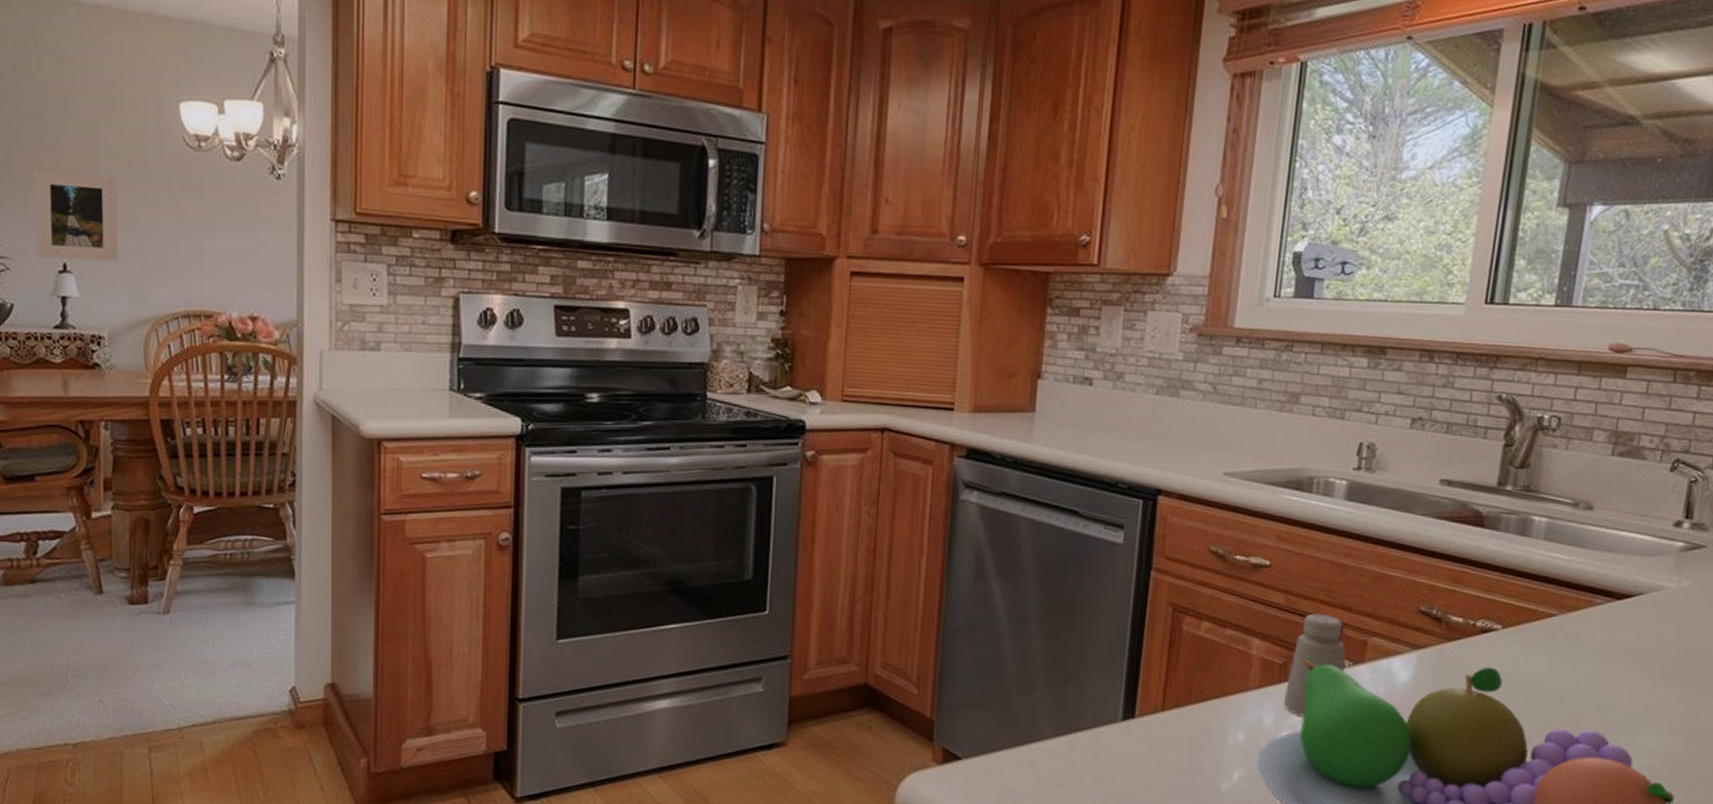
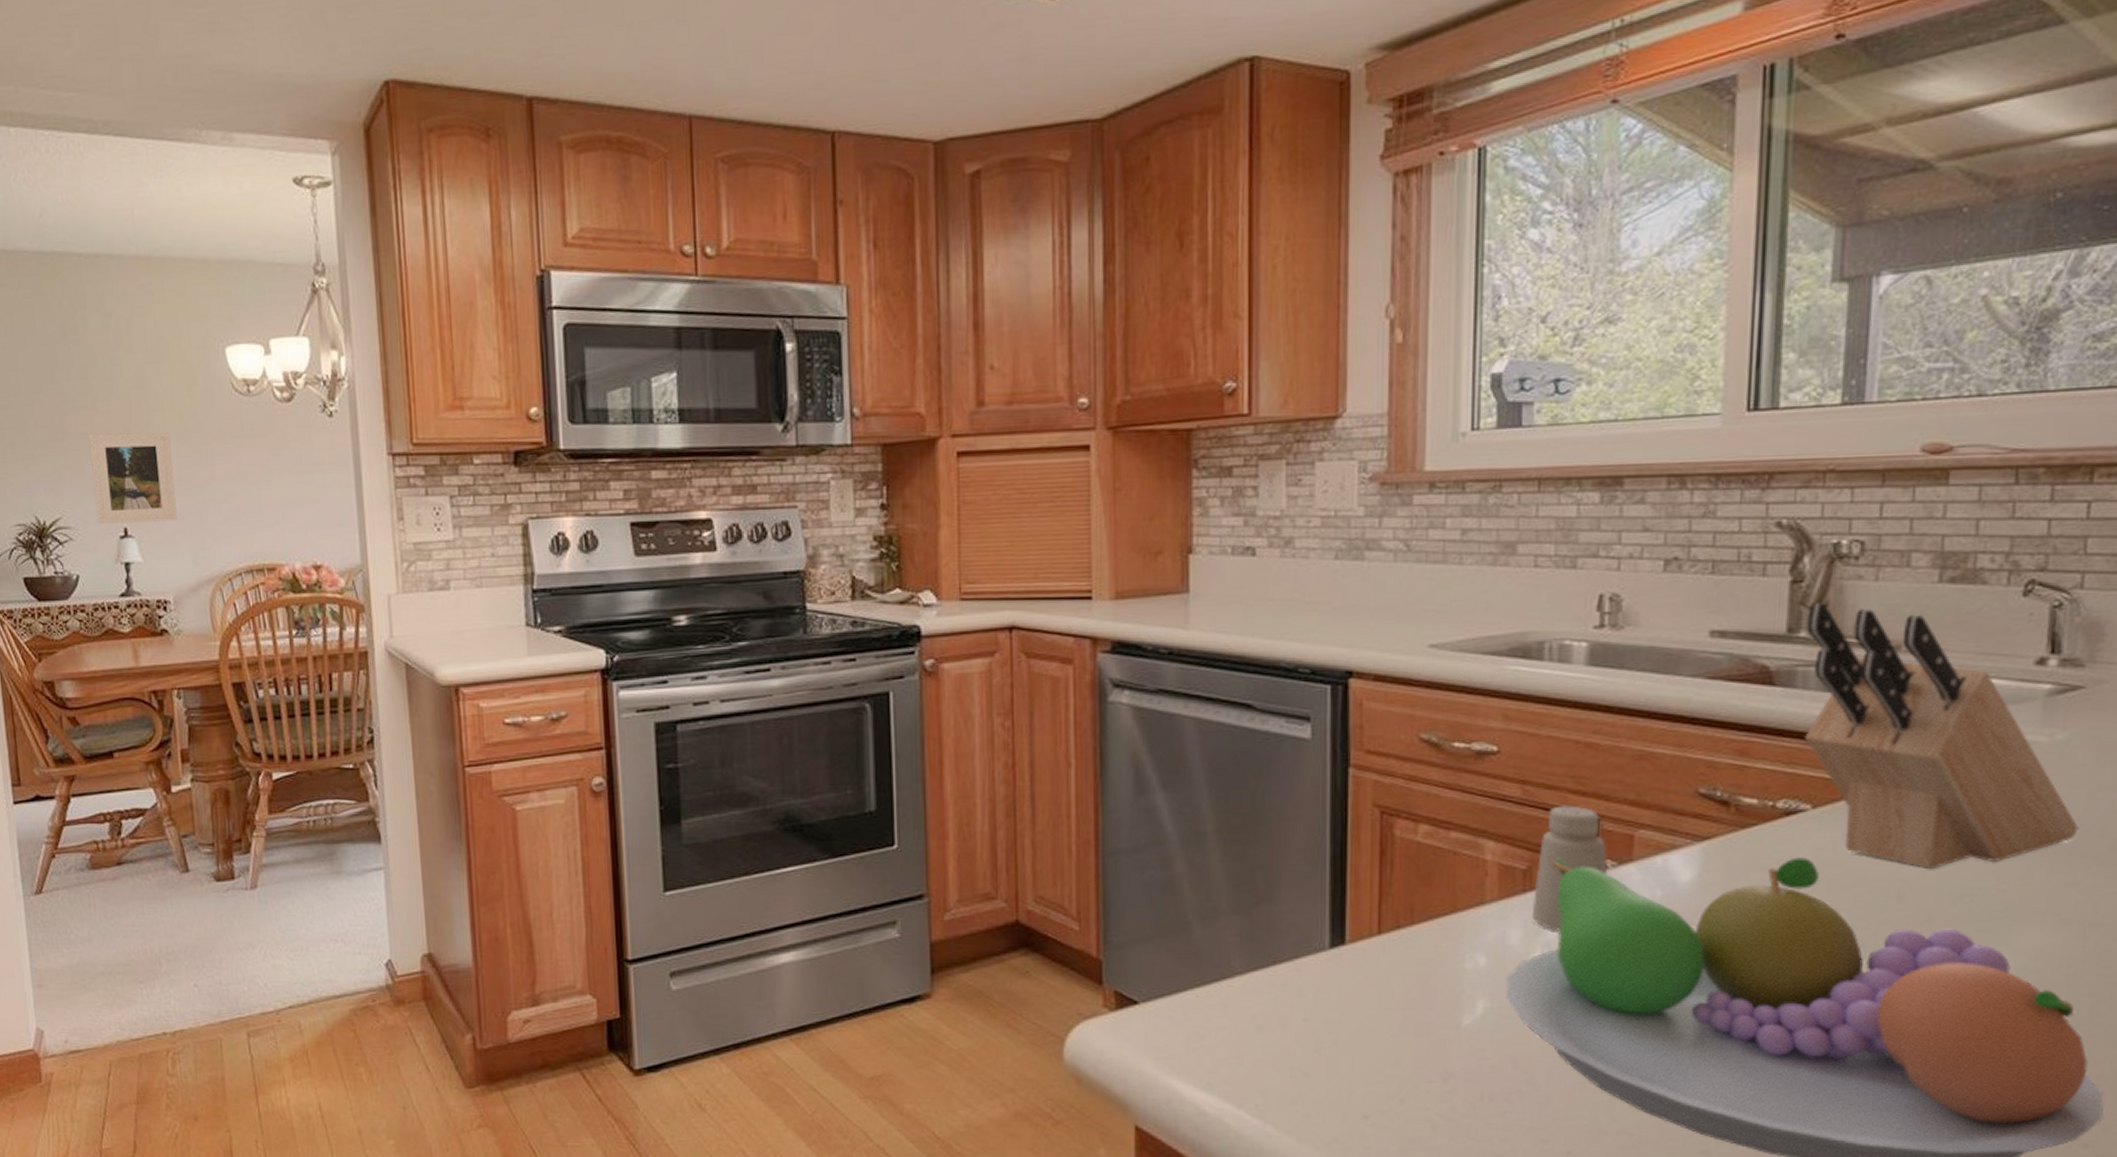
knife block: none [1502,463,1692,682] -> present [1804,602,2079,868]

